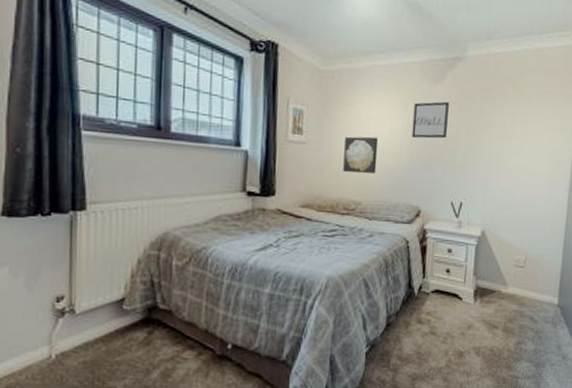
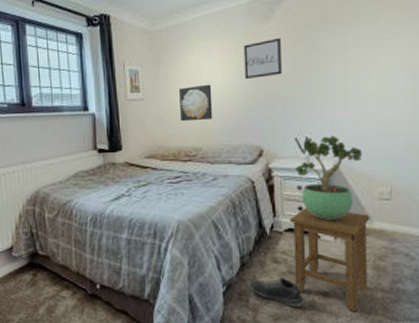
shoe: none [392,337,442,367] -> present [249,277,304,308]
stool: none [435,270,506,371] -> present [290,207,370,312]
potted plant: none [447,203,507,283] -> present [295,136,363,220]

